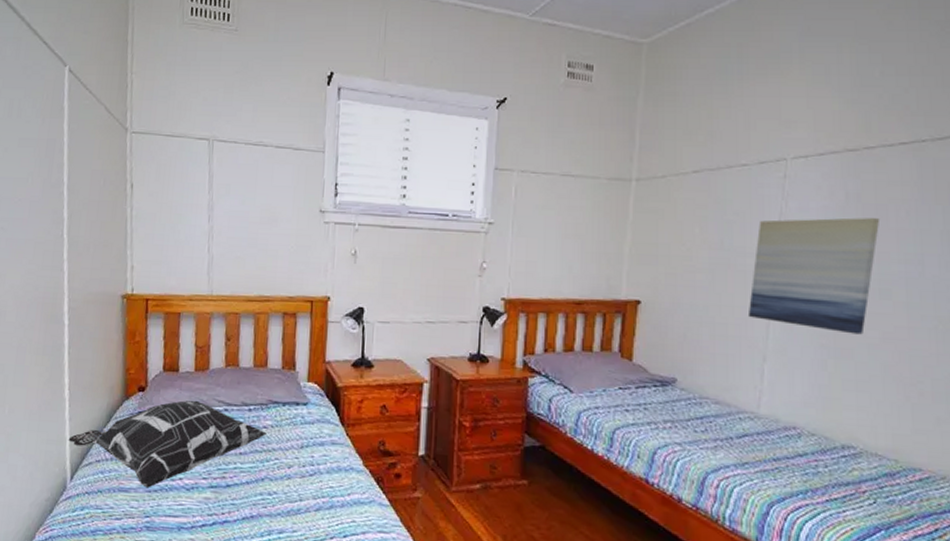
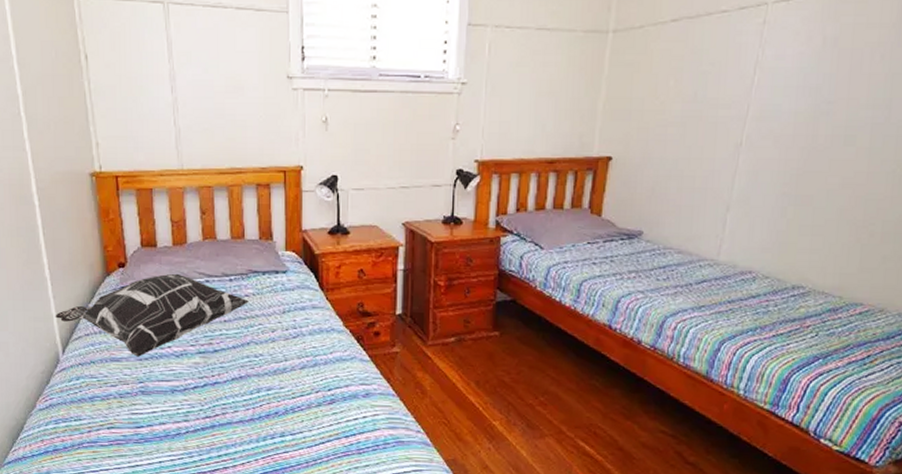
wall art: present [747,218,879,335] -> none [715,63,853,181]

